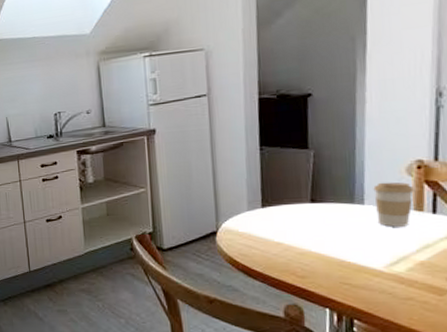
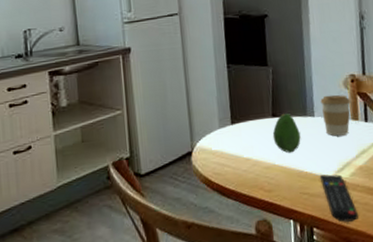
fruit: none [310,199,345,241] -> present [272,113,301,154]
remote control: none [365,265,413,320] -> present [319,174,358,223]

